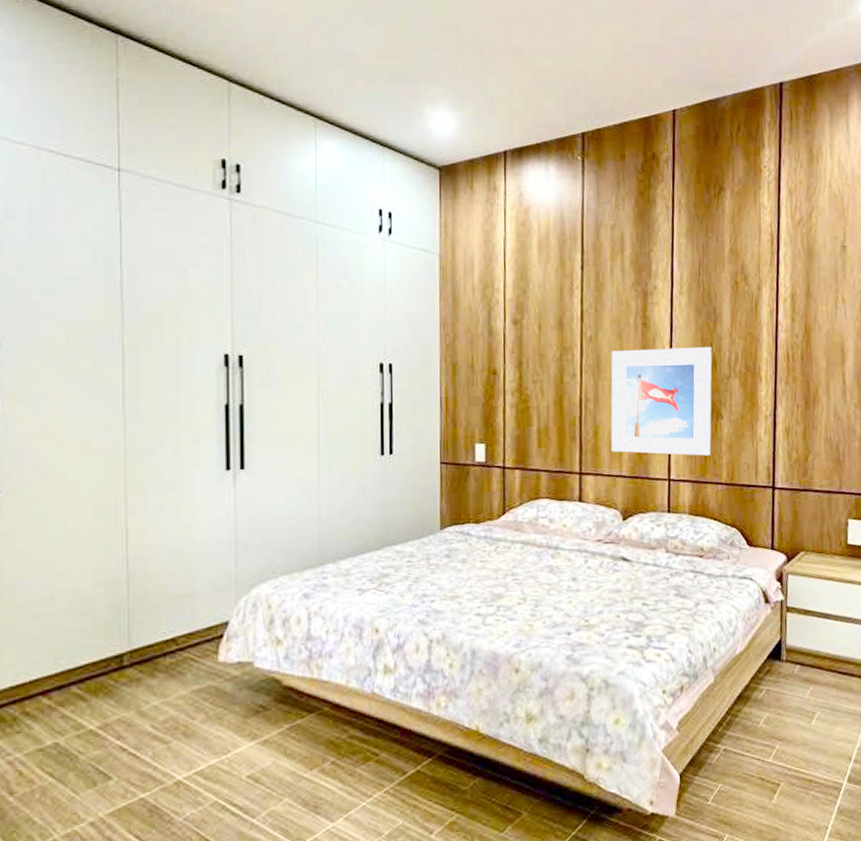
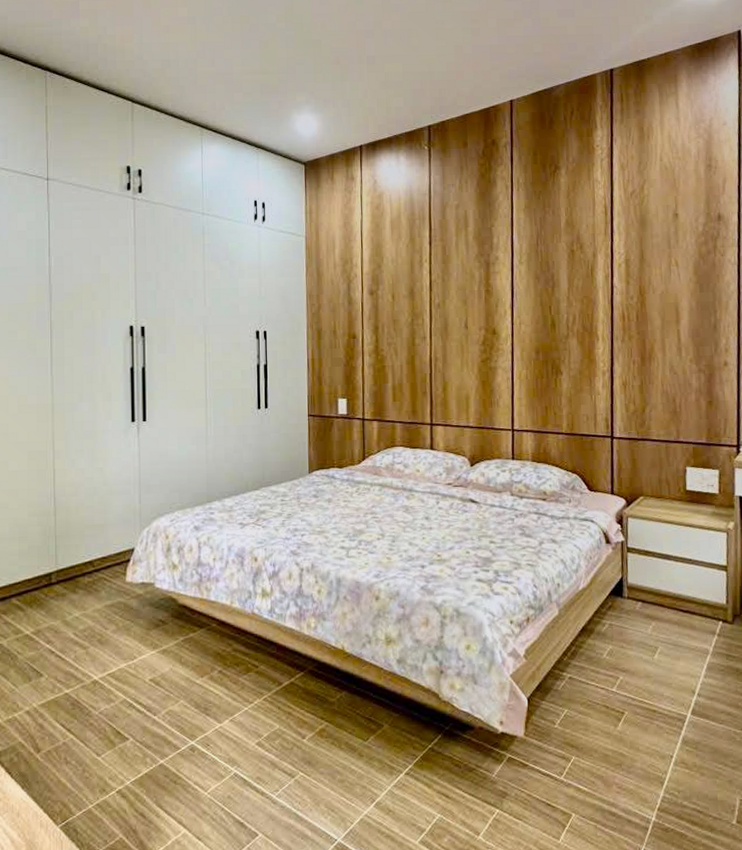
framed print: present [611,346,712,456] -> none [457,309,552,409]

